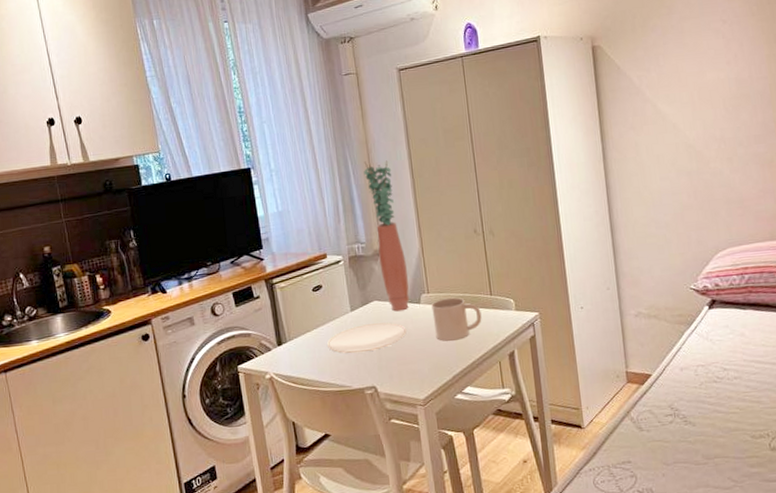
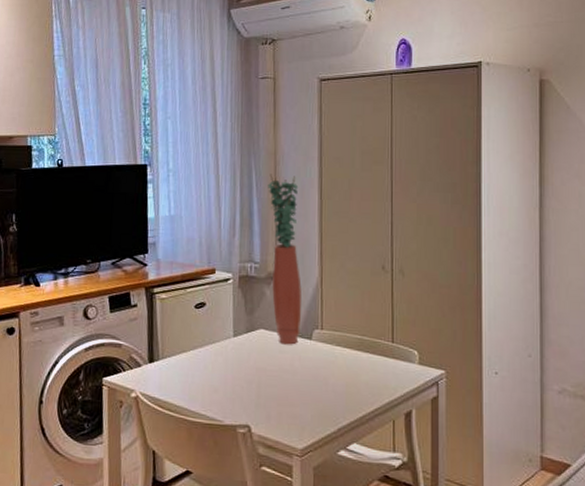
plate: present [326,322,407,354] -> none [202,353,292,385]
mug: present [431,297,482,341] -> none [323,338,379,388]

